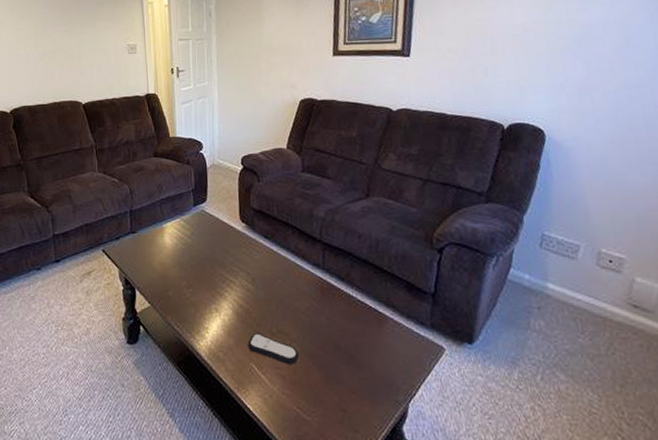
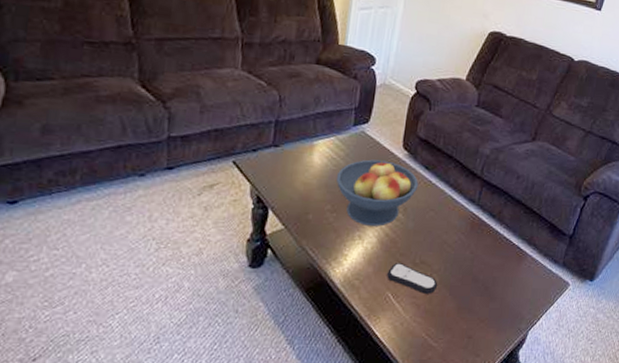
fruit bowl: none [186,234,262,298] -> present [335,159,419,226]

